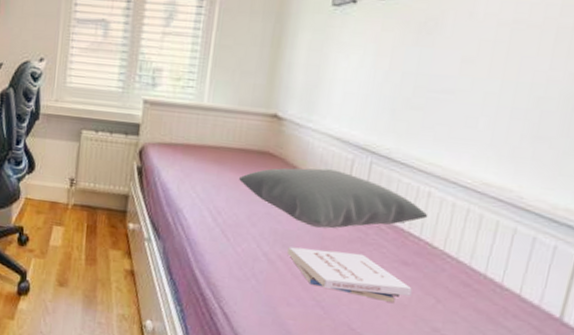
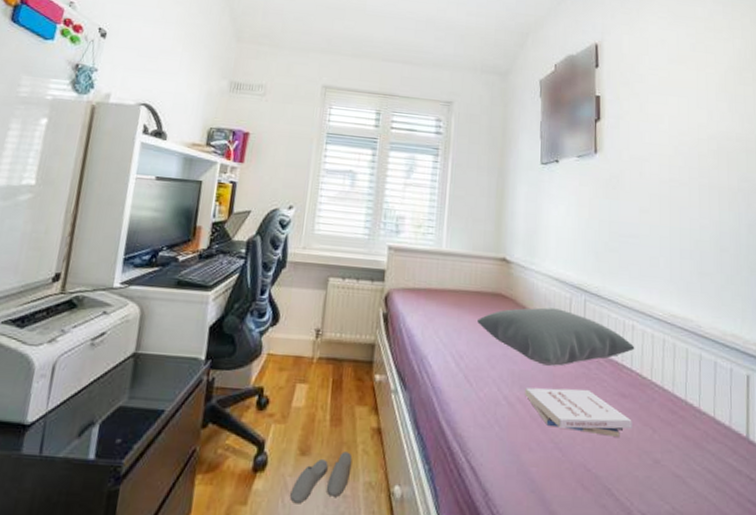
slippers: none [51,287,107,325] -> present [290,451,353,504]

